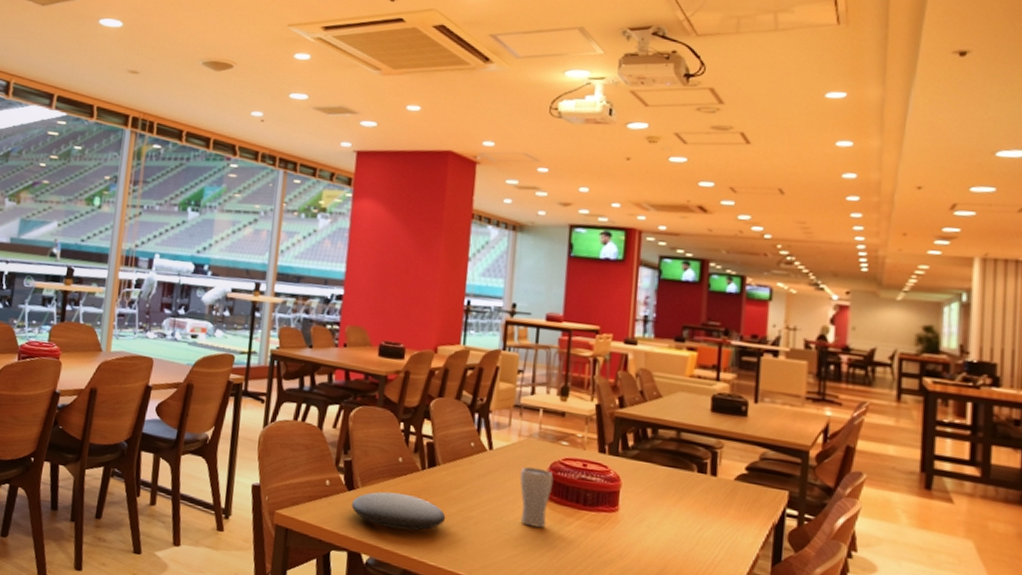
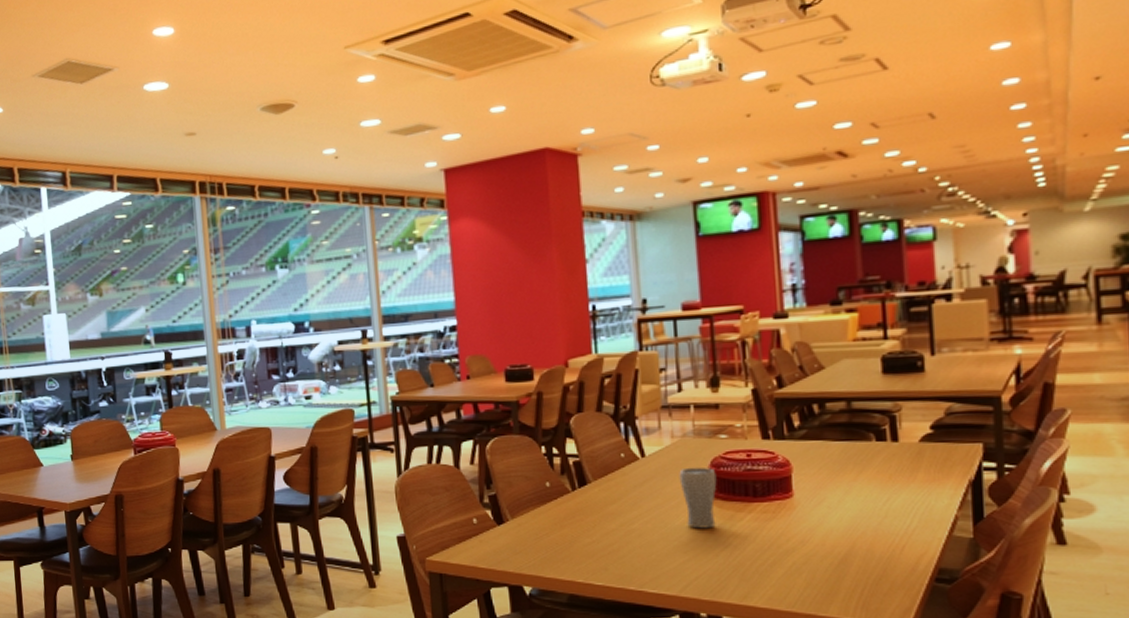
plate: present [351,491,446,531] -> none [503,519,607,555]

